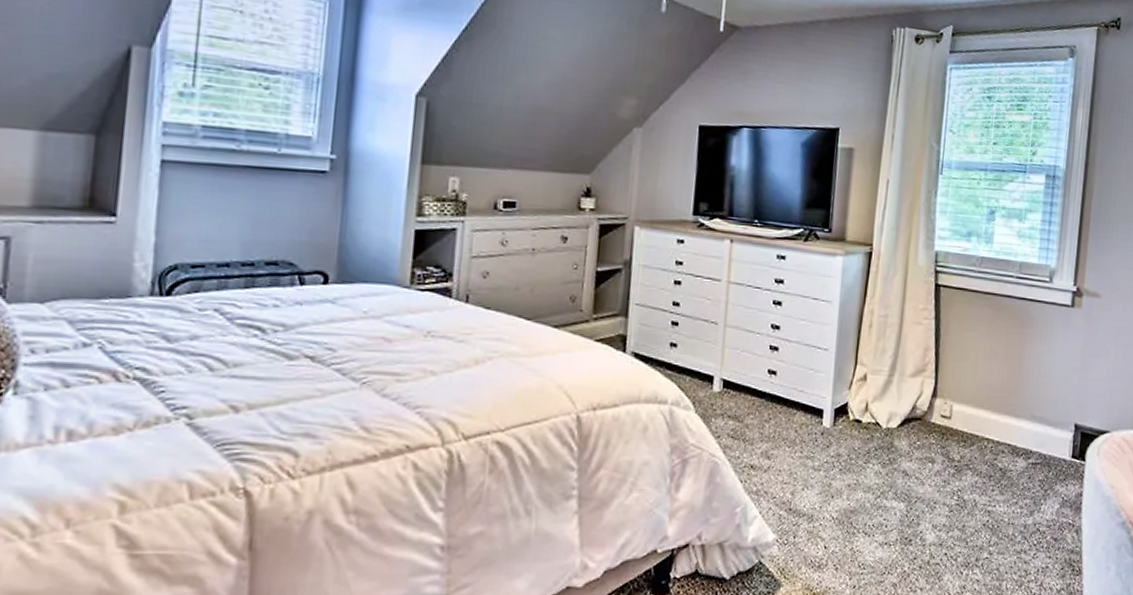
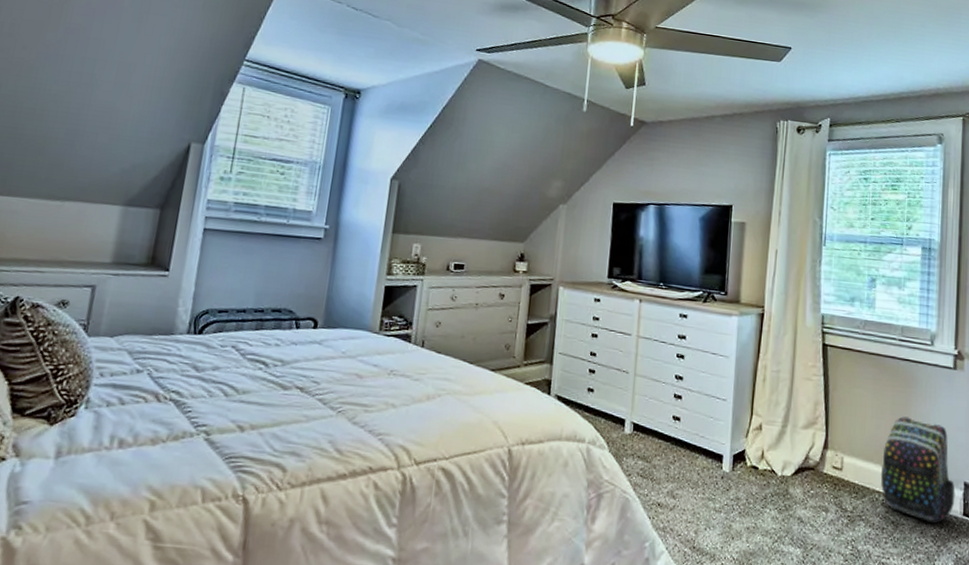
backpack: none [990,359,1066,468] -> present [880,416,956,524]

